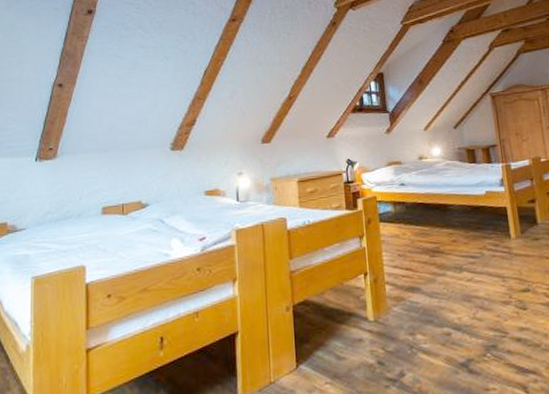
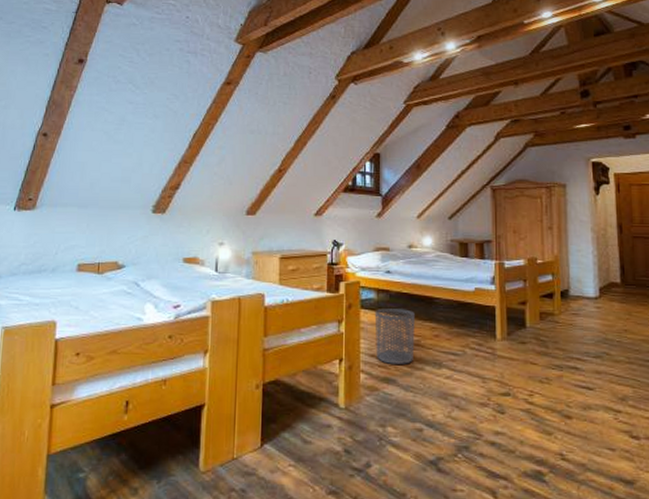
waste bin: none [393,218,435,273] -> present [374,308,415,364]

